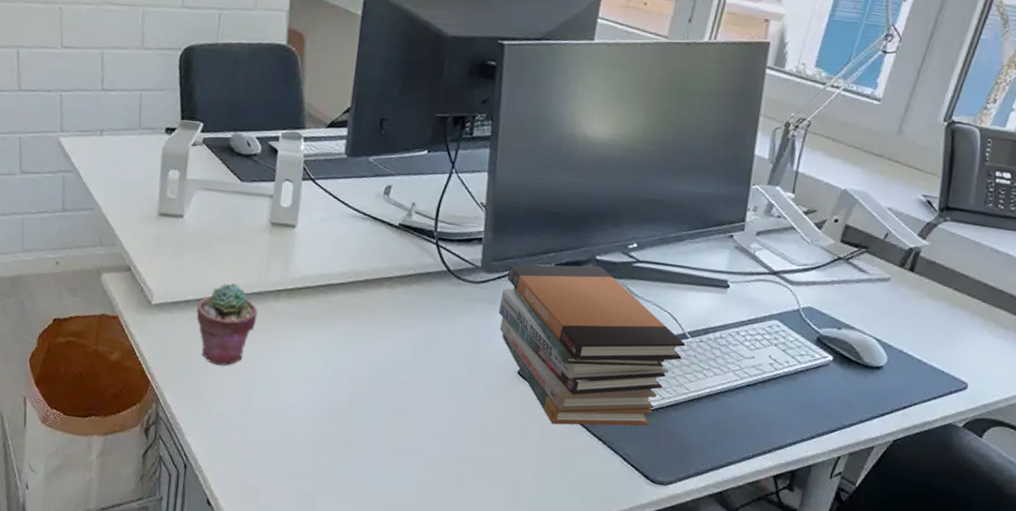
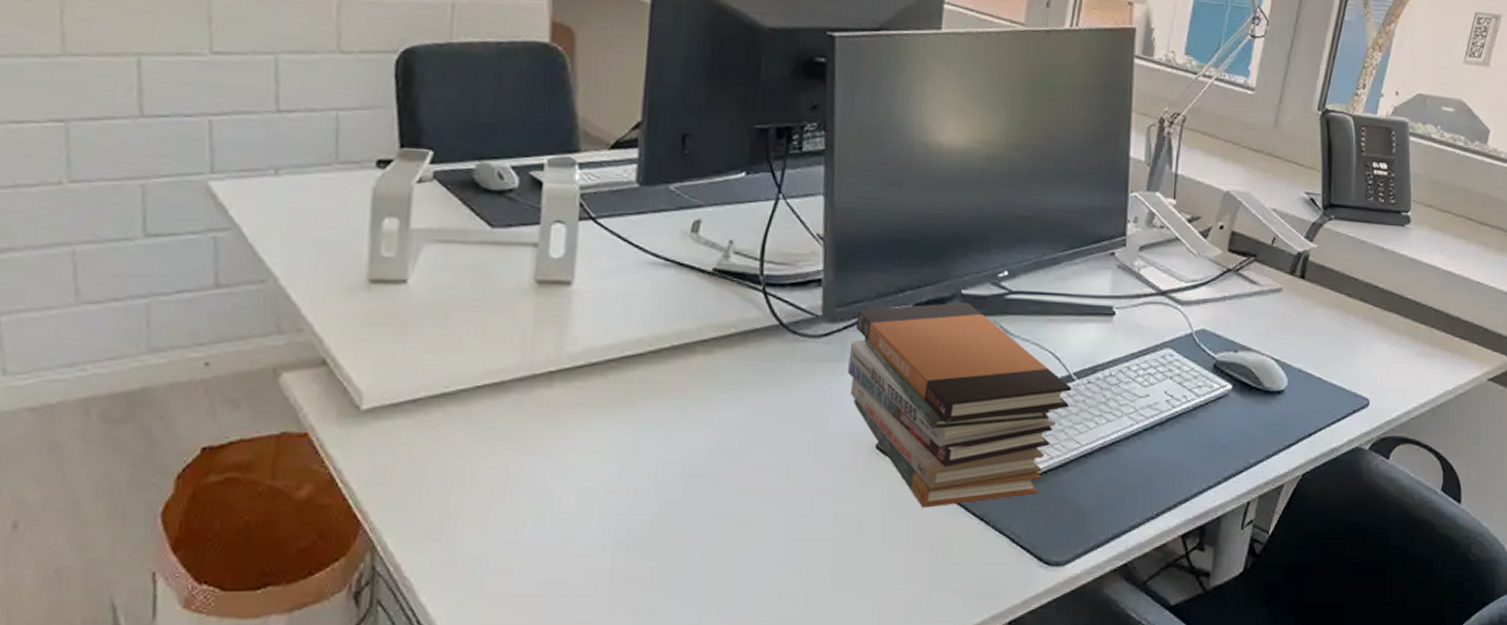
potted succulent: present [196,283,258,366] -> none [430,369,522,485]

